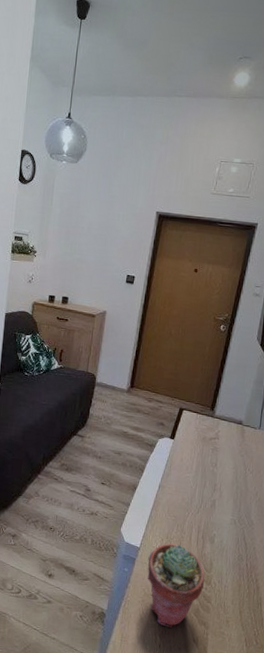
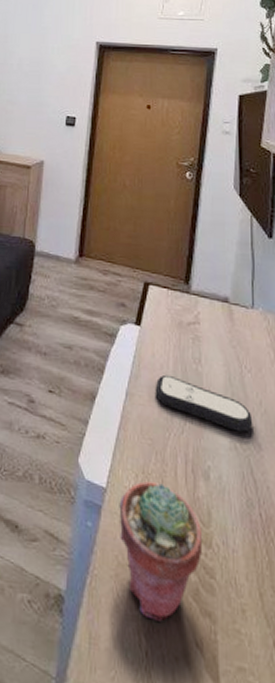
remote control: none [180,473,250,513] -> present [155,374,253,432]

